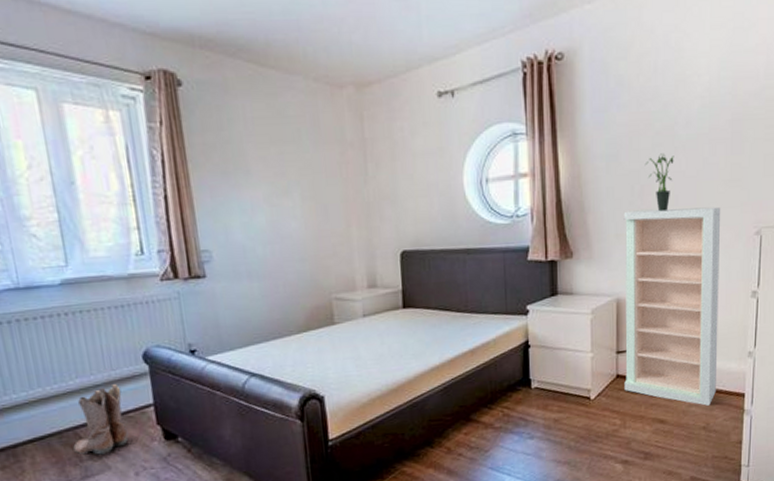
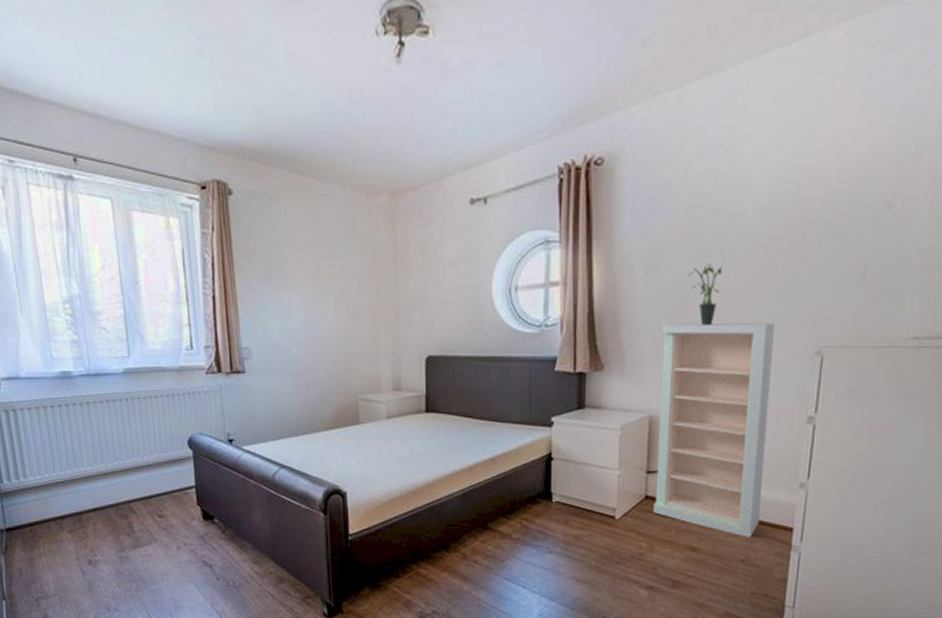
boots: present [73,384,129,455] -> none [127,465,173,528]

